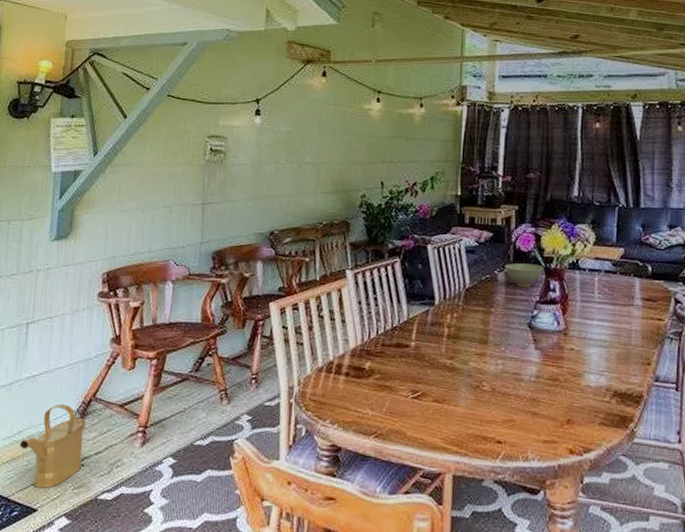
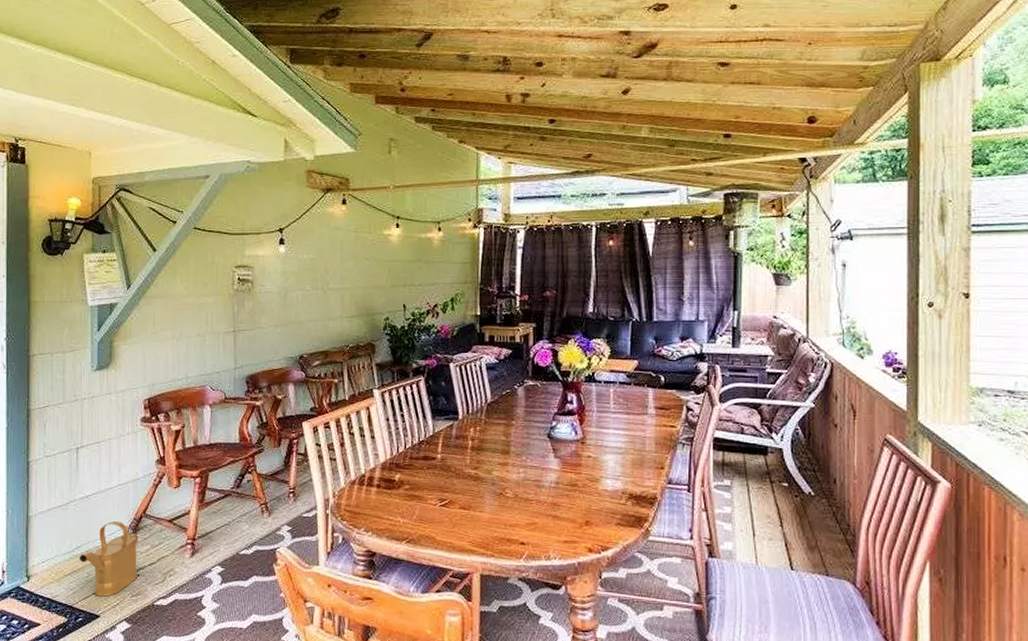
bowl: present [505,263,544,288] -> none [524,378,562,401]

